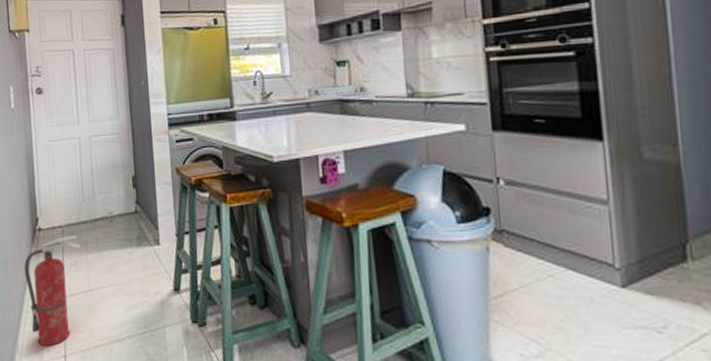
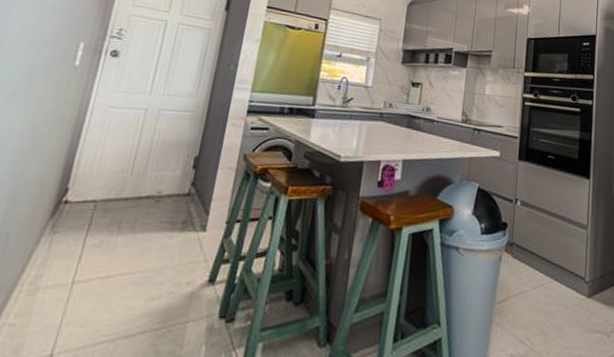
fire extinguisher: present [24,234,81,346] -> none [15,211,113,342]

